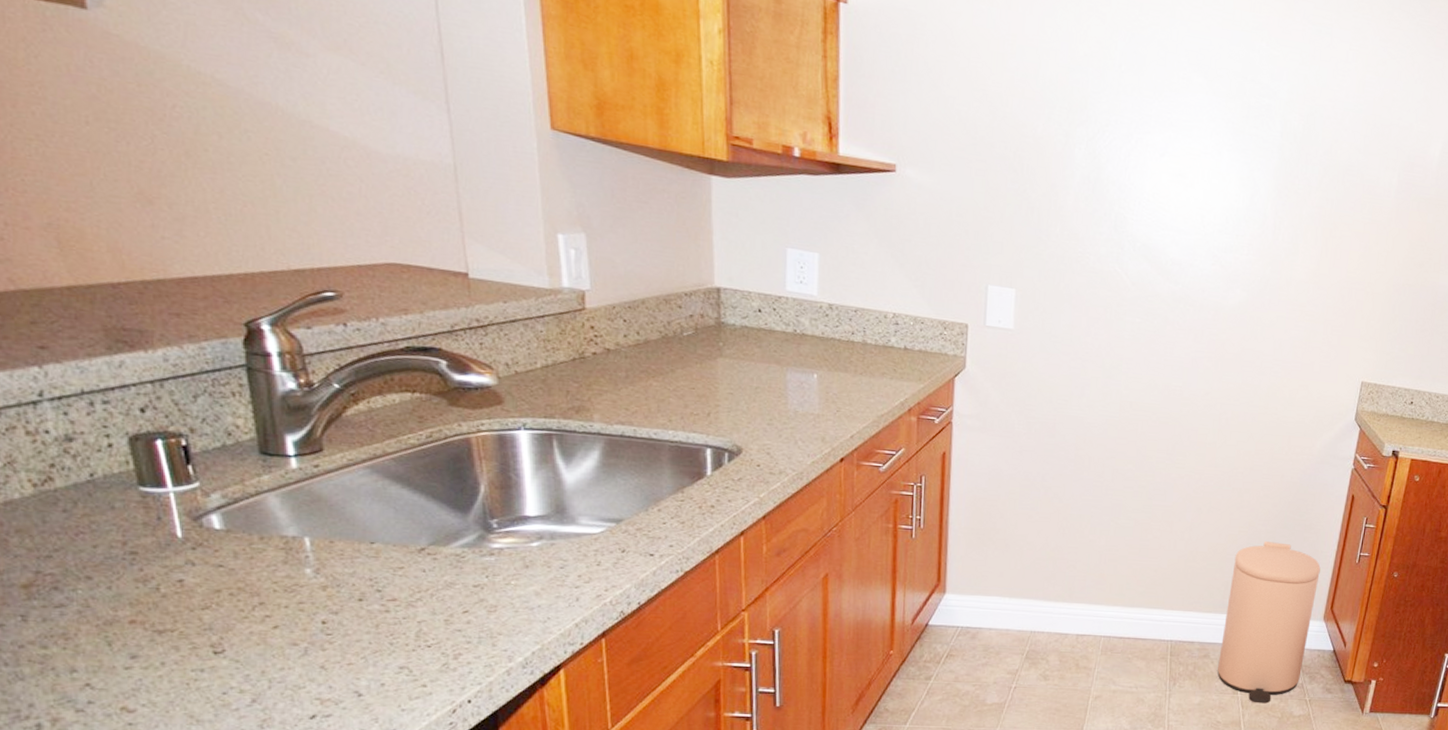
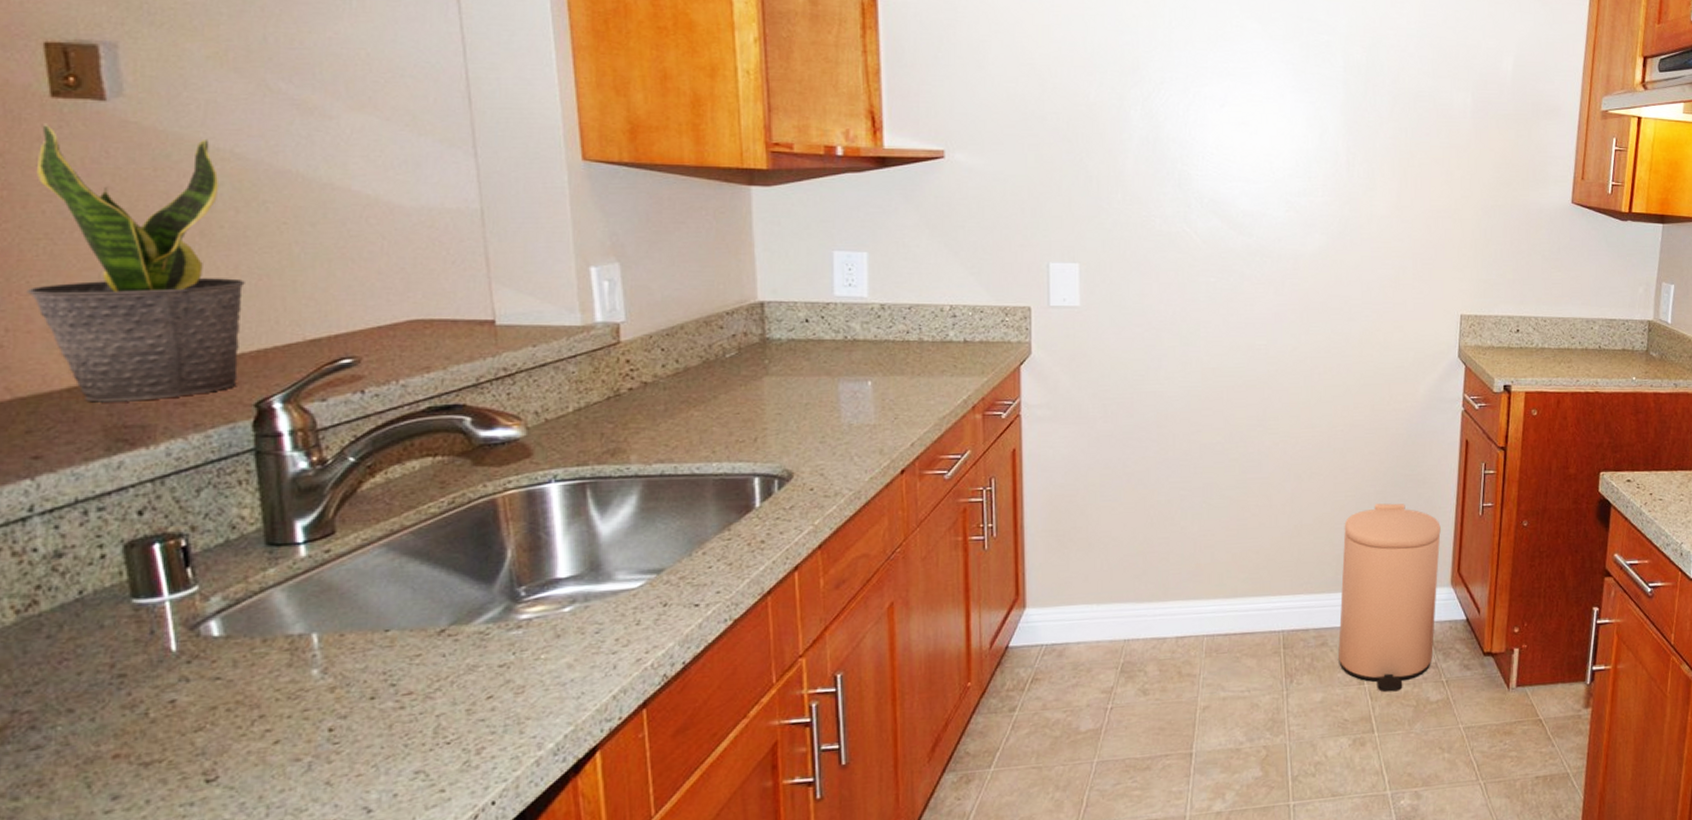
potted plant: none [21,24,231,308] -> present [26,123,245,403]

